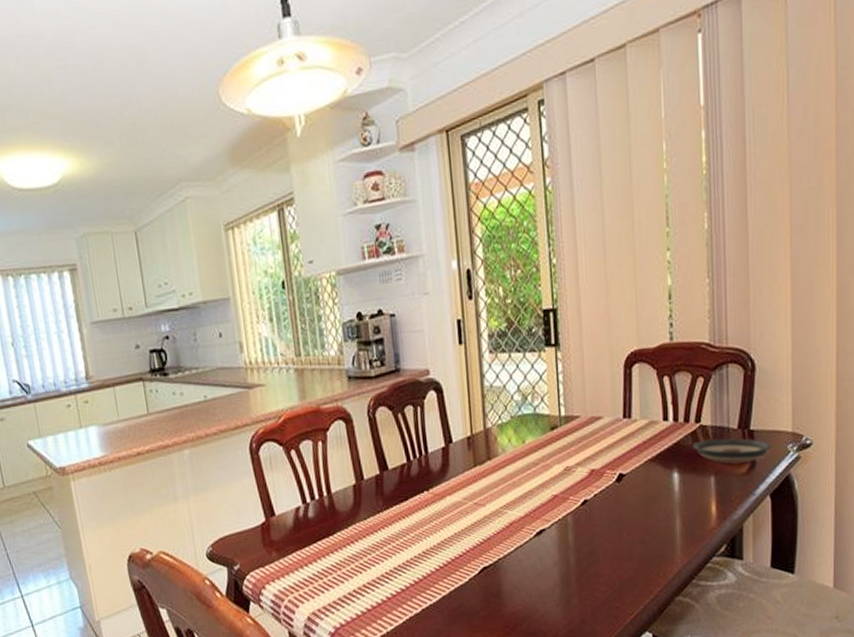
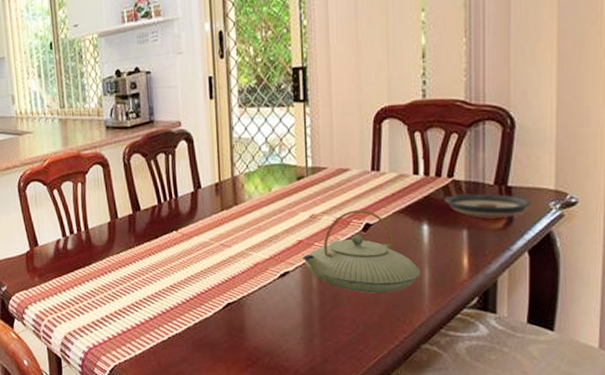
teapot: none [558,459,673,548] -> present [303,210,421,294]

